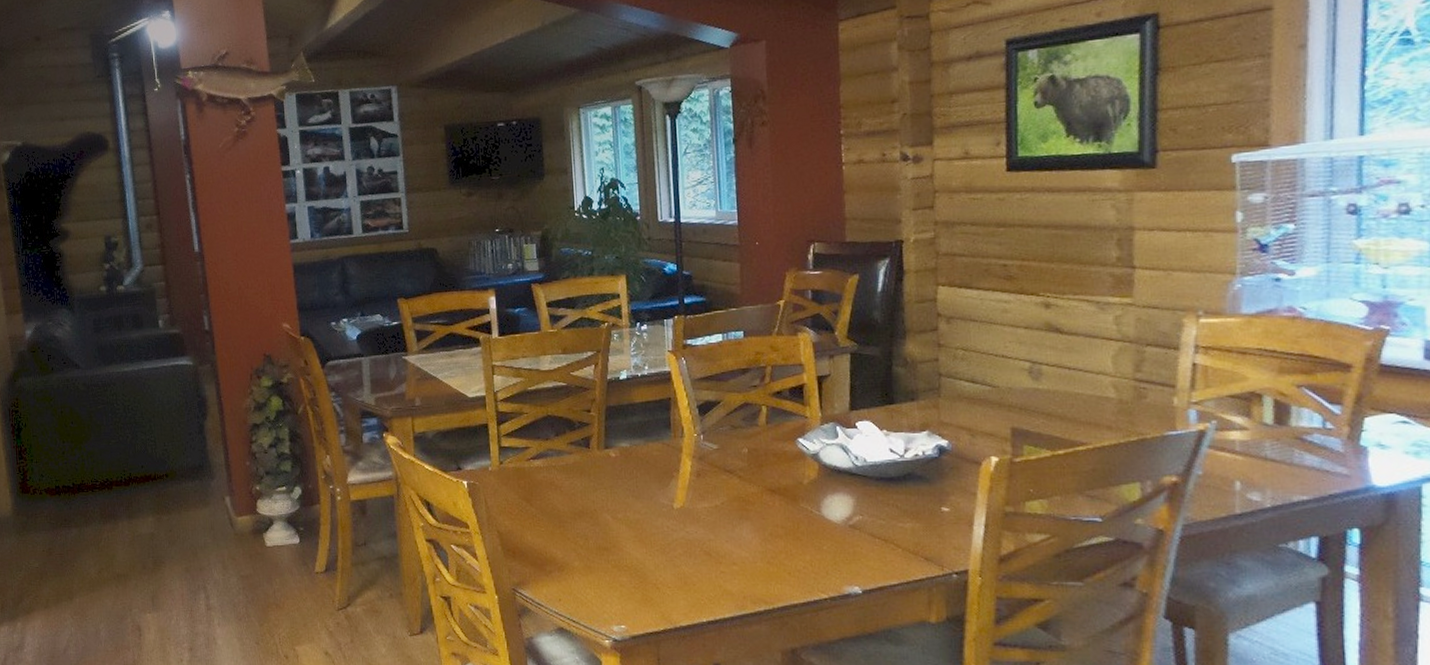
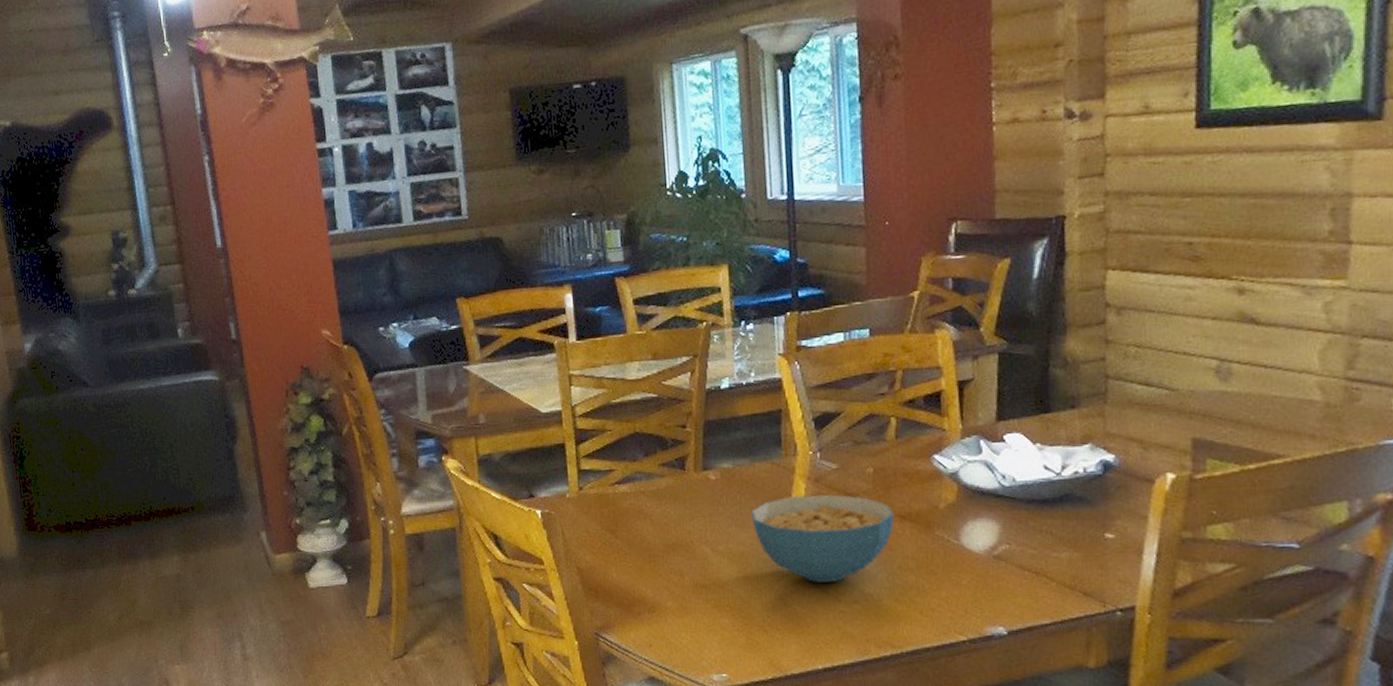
cereal bowl: none [645,470,766,546] -> present [751,494,895,582]

